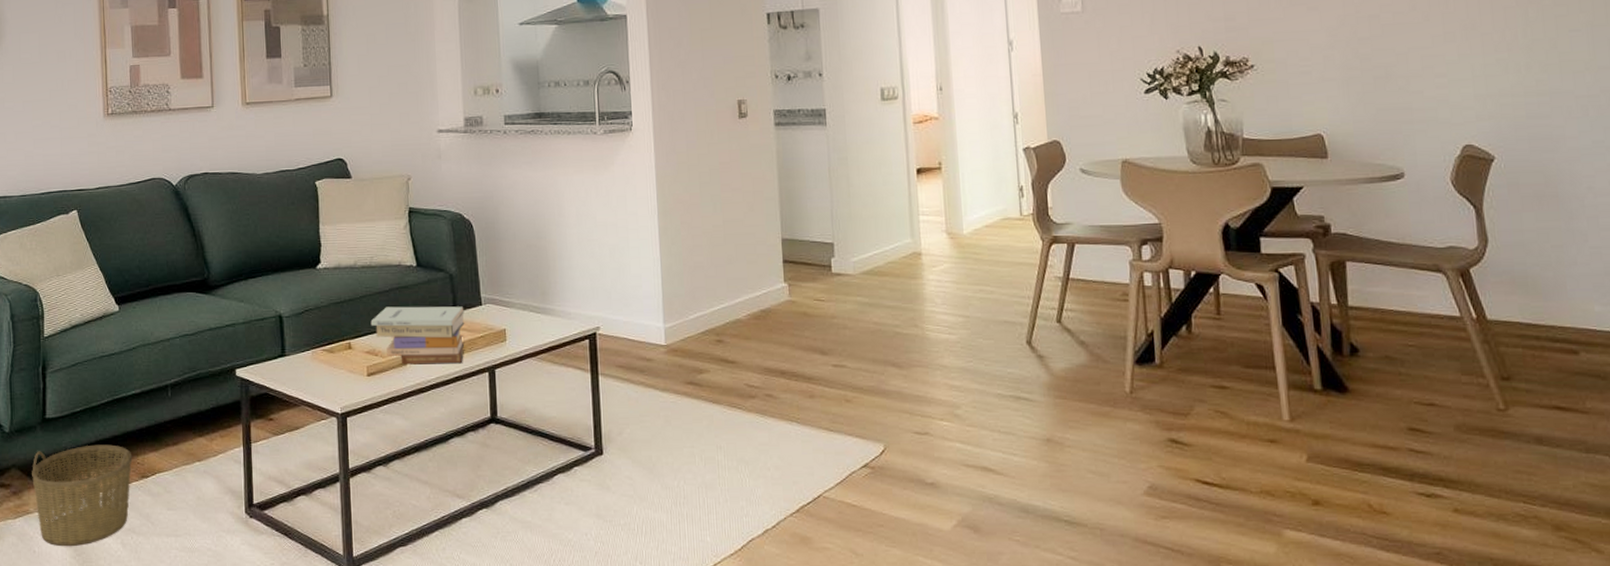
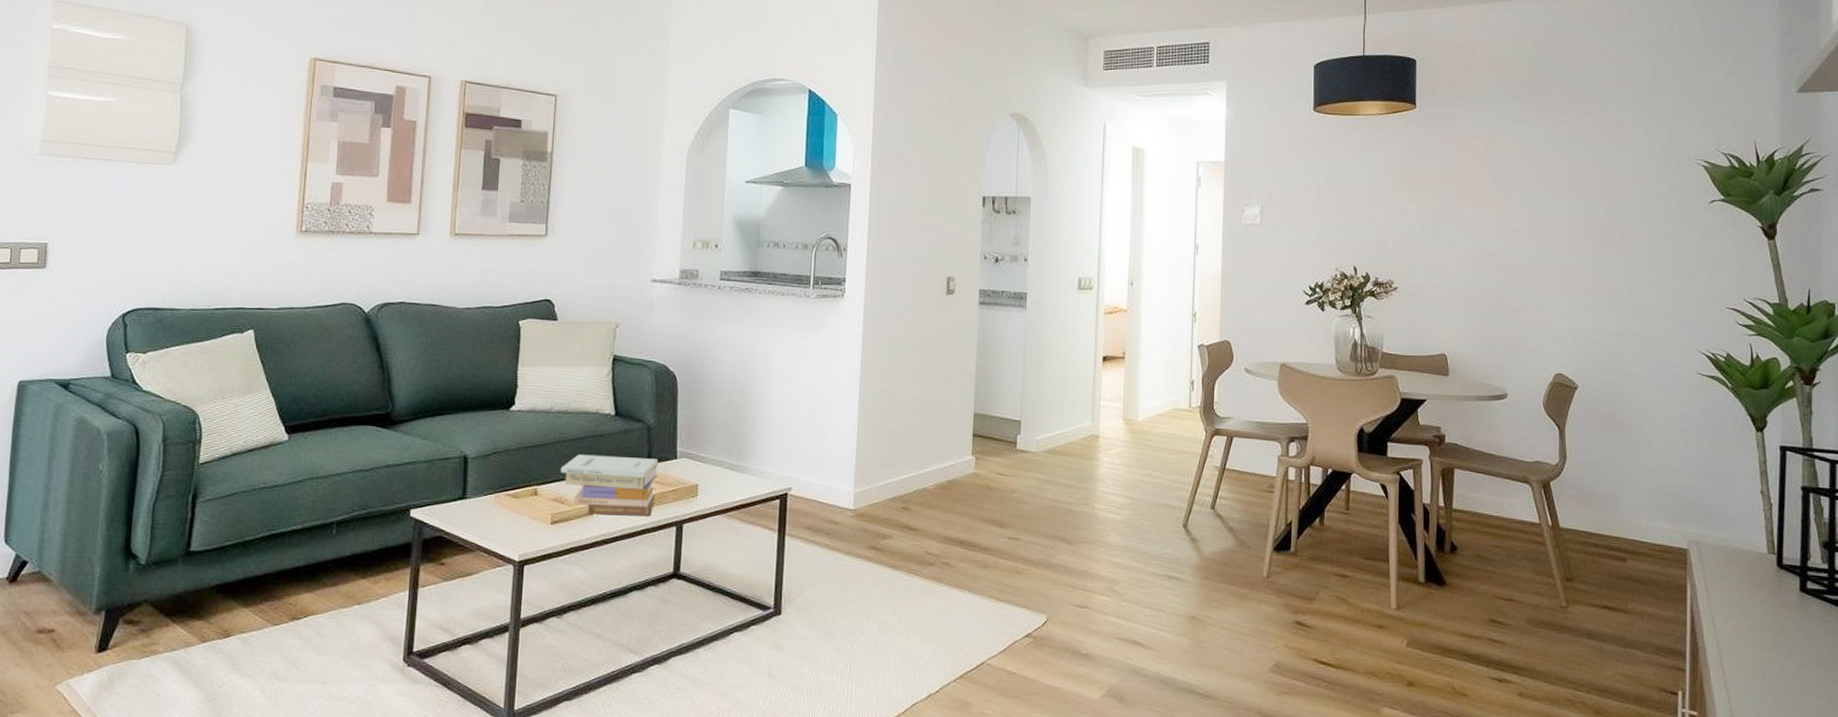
basket: present [32,444,133,547] -> none [166,582,285,691]

